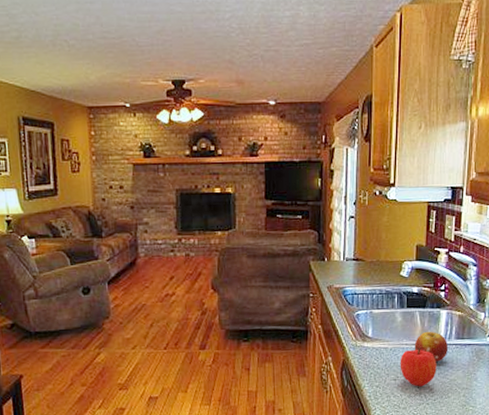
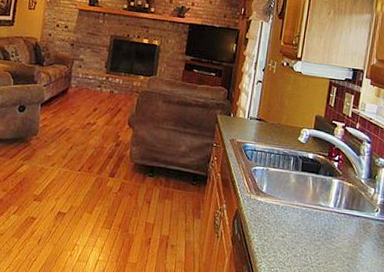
fruit: present [400,347,437,387] -> none [289,210,325,249]
fruit: present [414,331,449,362] -> none [304,196,337,228]

